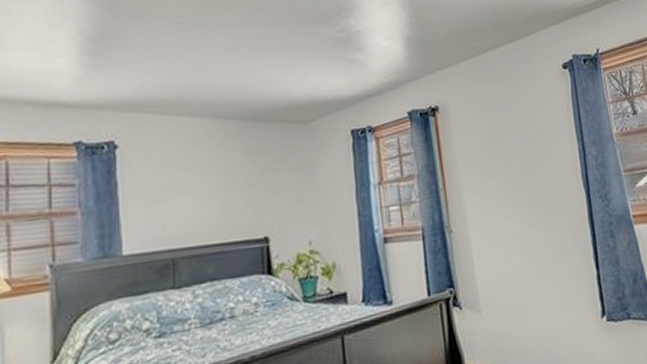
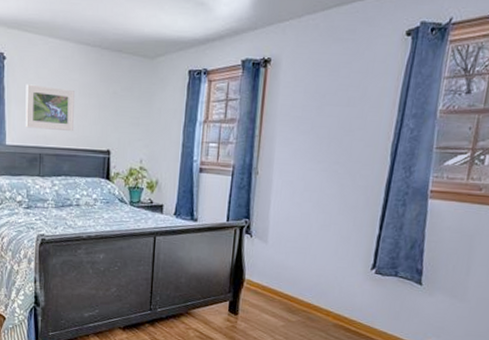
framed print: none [147,172,218,229] -> present [25,84,75,132]

